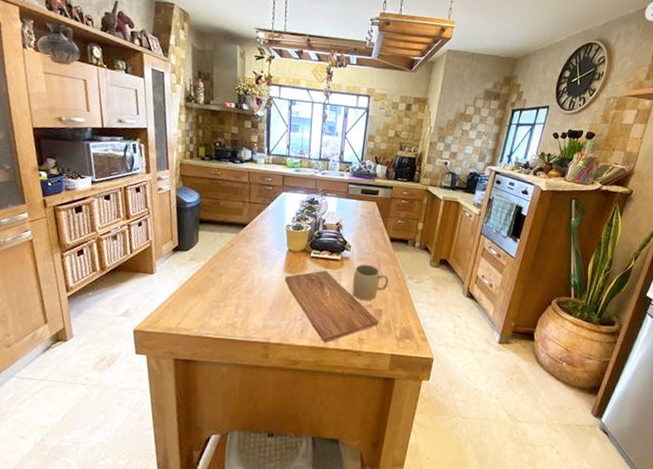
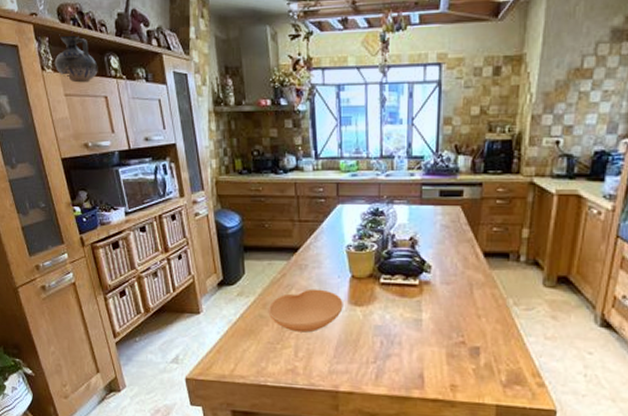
bowl: none [215,258,280,294] -> present [268,288,343,333]
cutting board: present [285,270,379,343] -> none [350,299,476,391]
mug: present [352,264,389,301] -> none [437,288,486,337]

